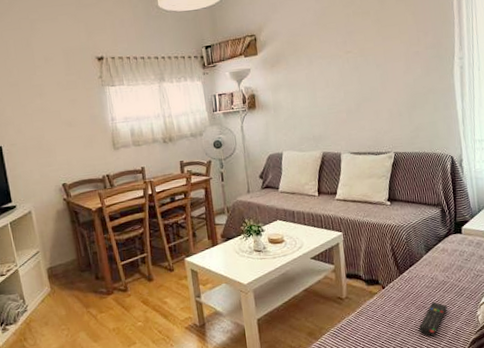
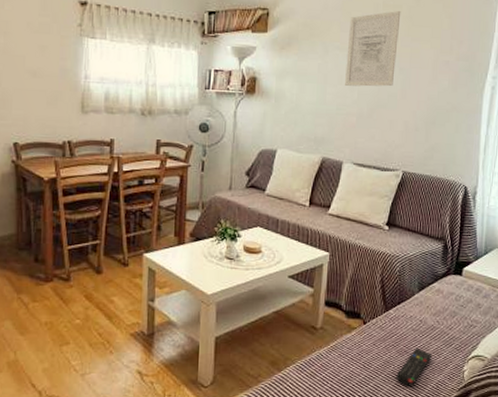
wall art: none [326,16,373,88] -> present [345,11,401,87]

